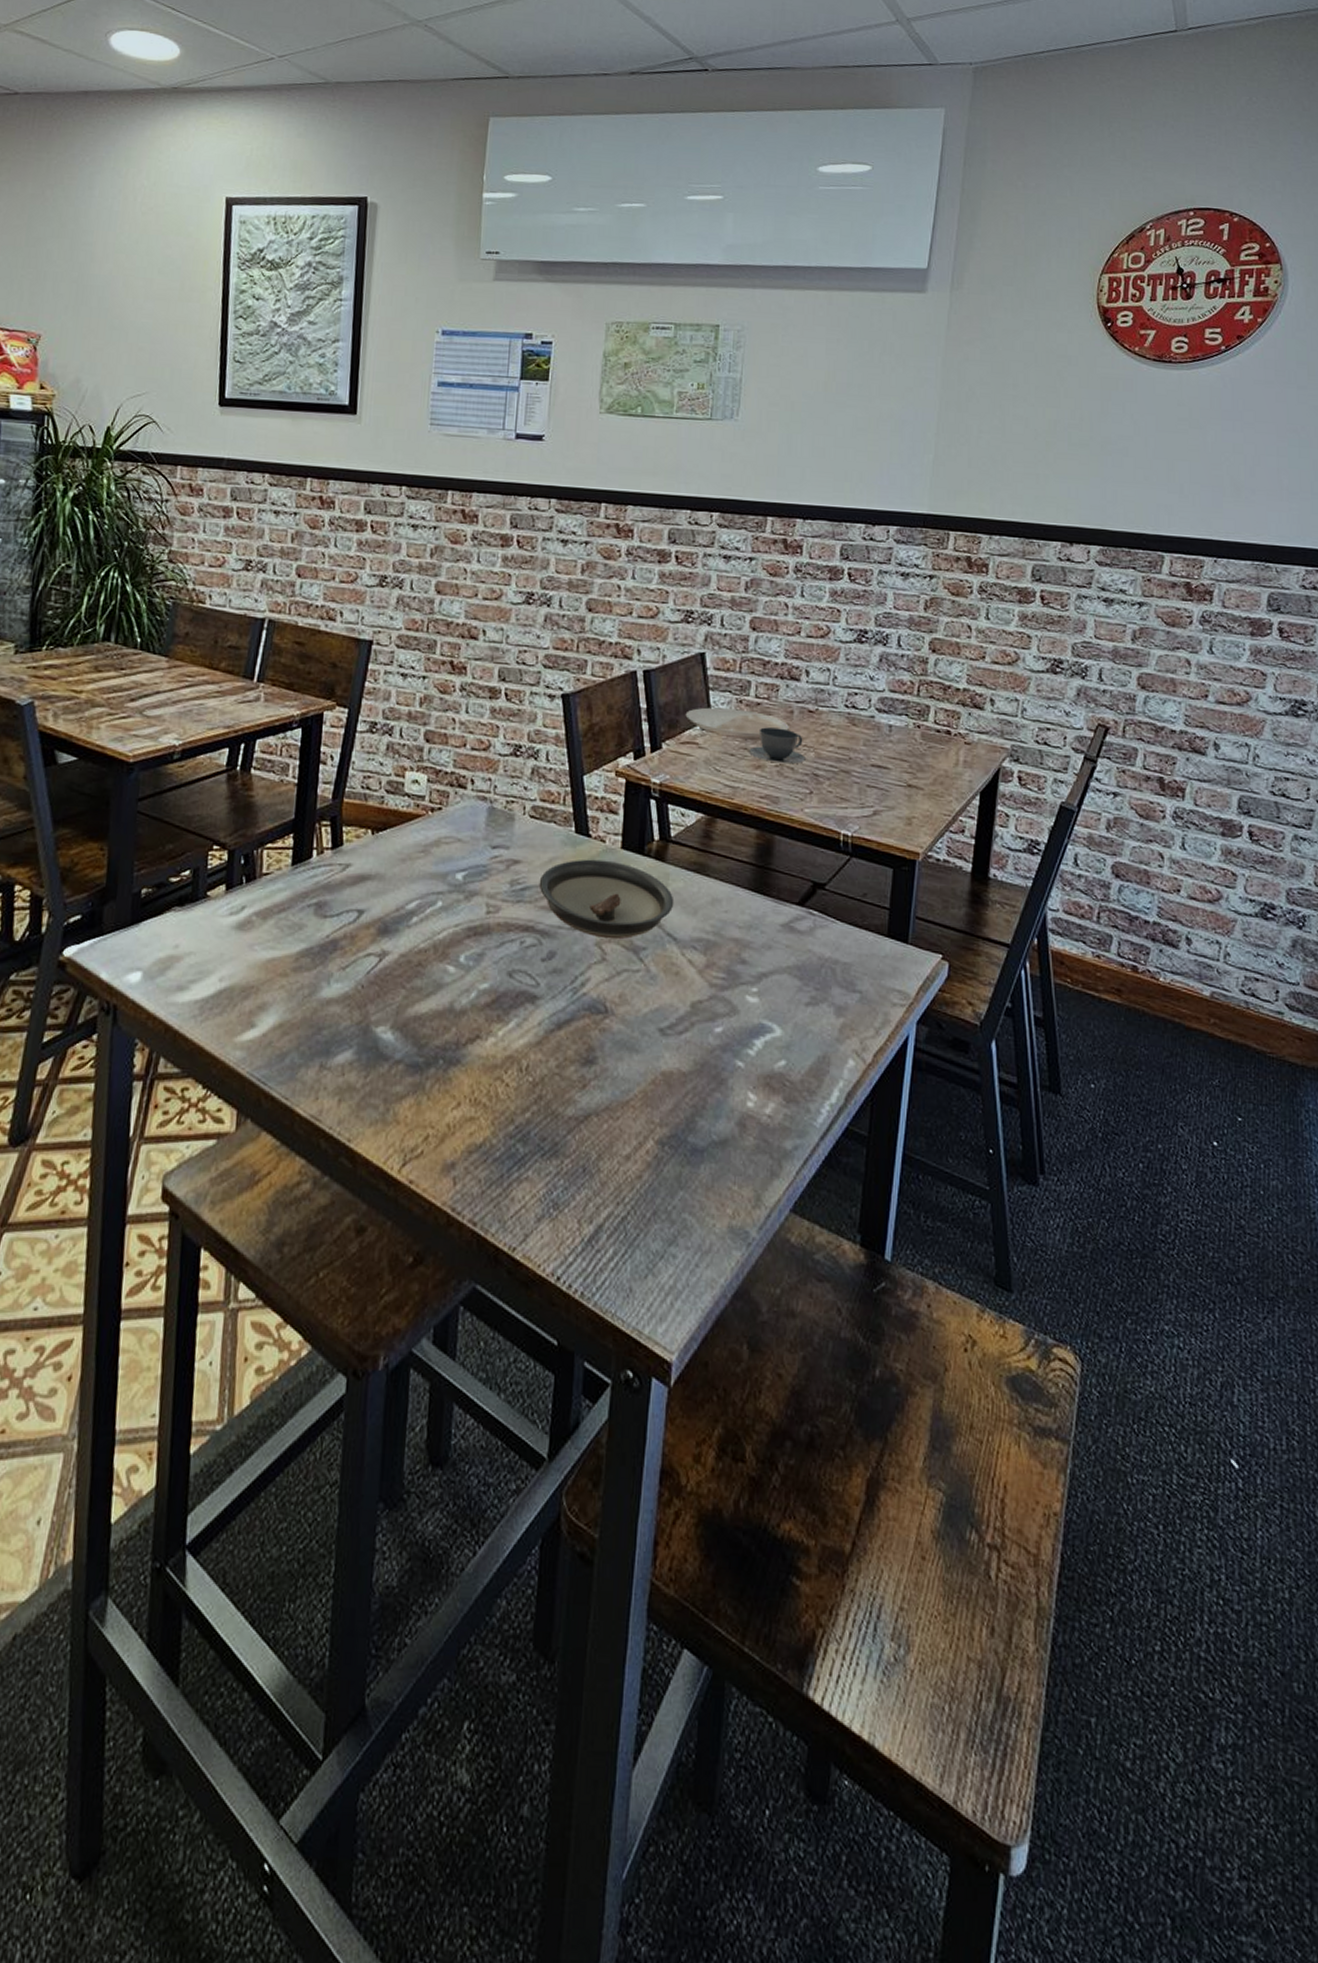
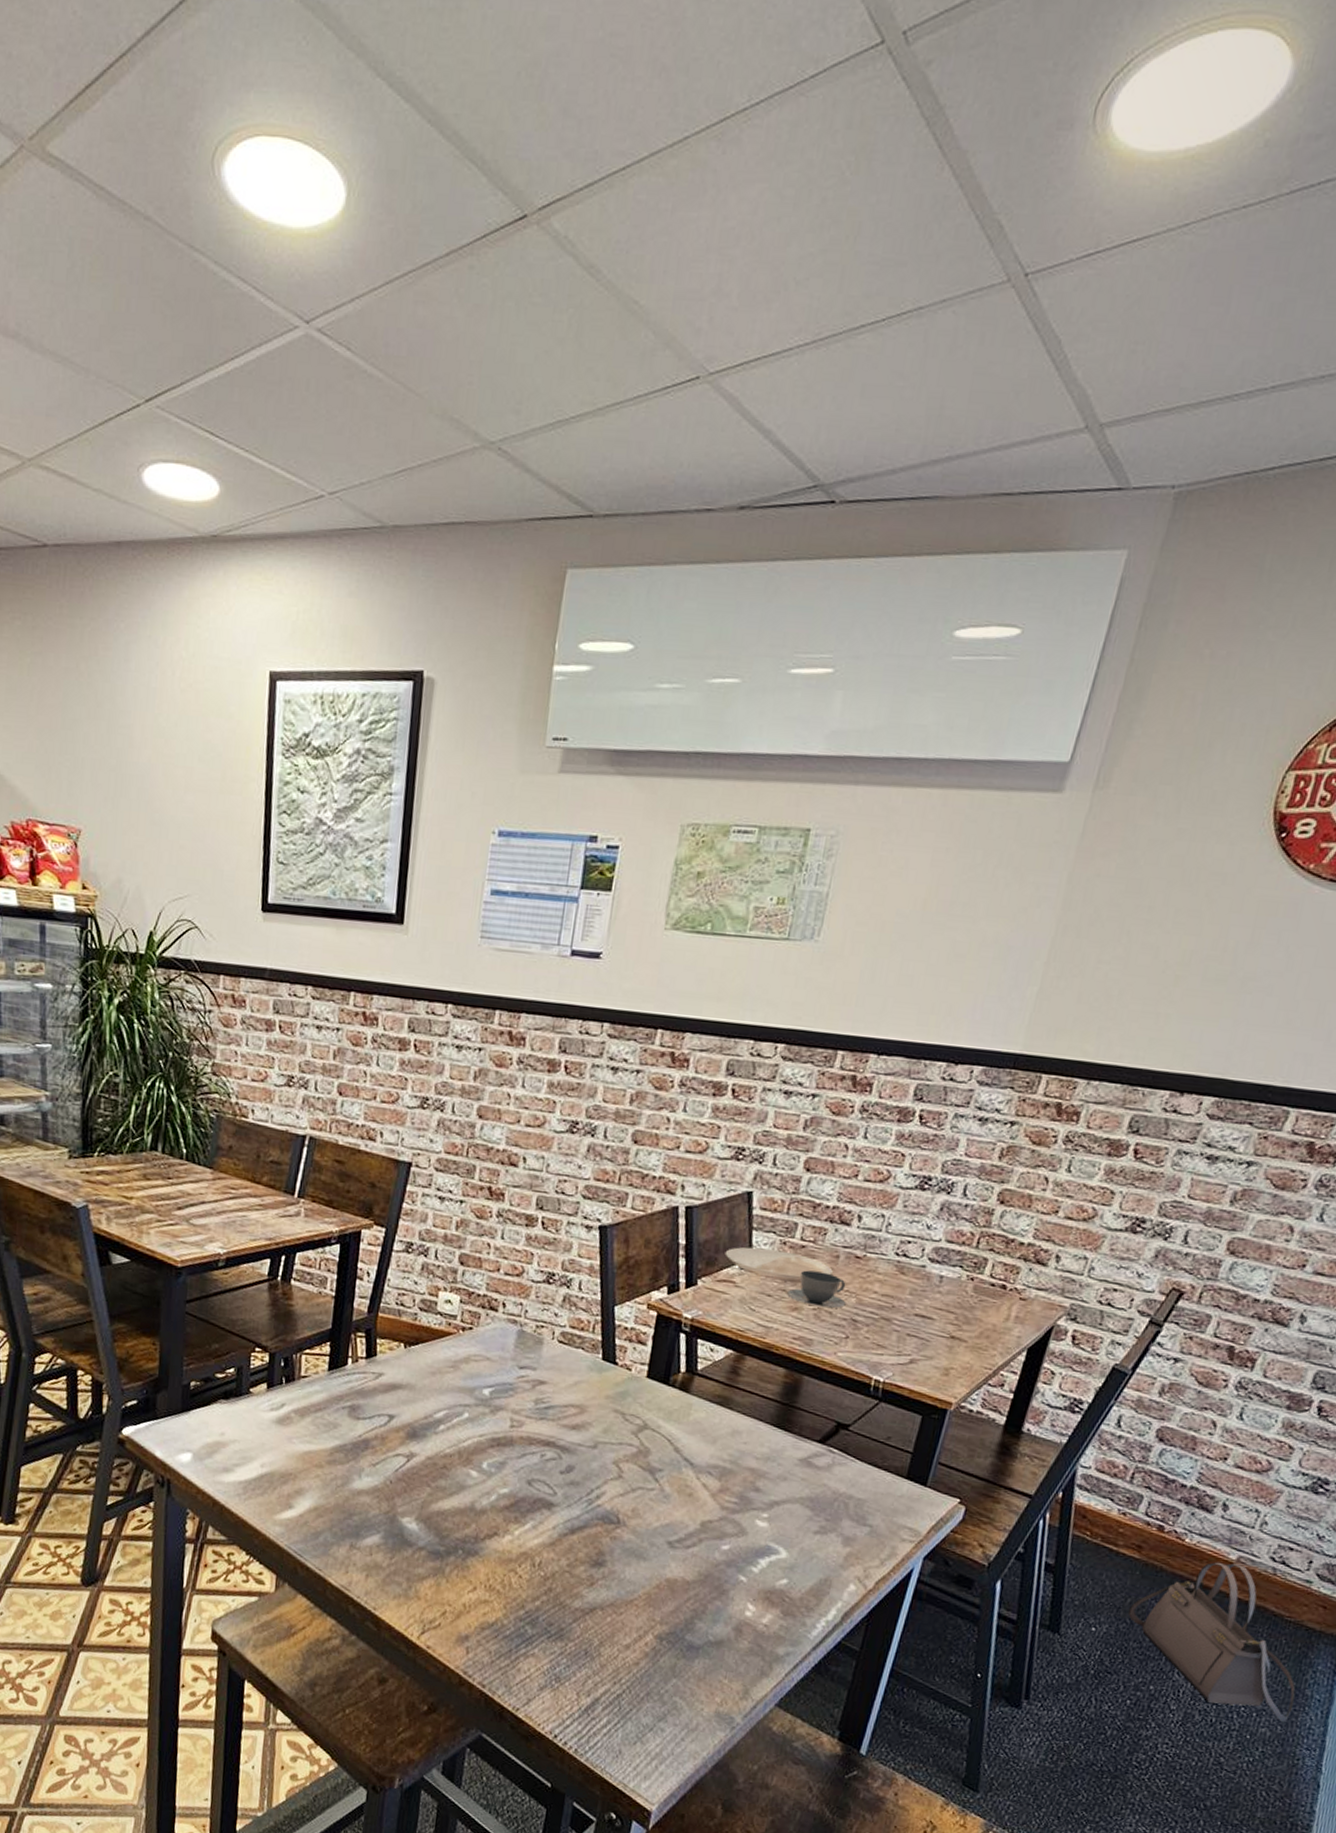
saucer: present [539,859,675,940] -> none [562,1384,695,1460]
handbag: none [1122,1000,1295,1173] -> present [1128,1562,1296,1723]

